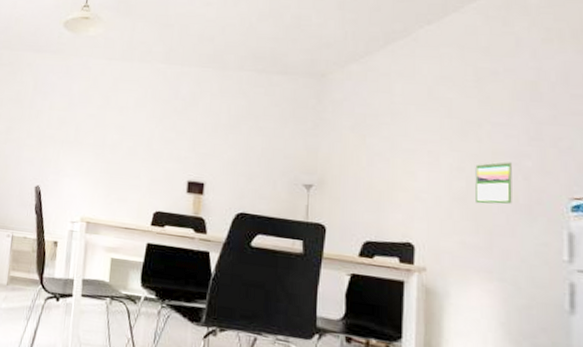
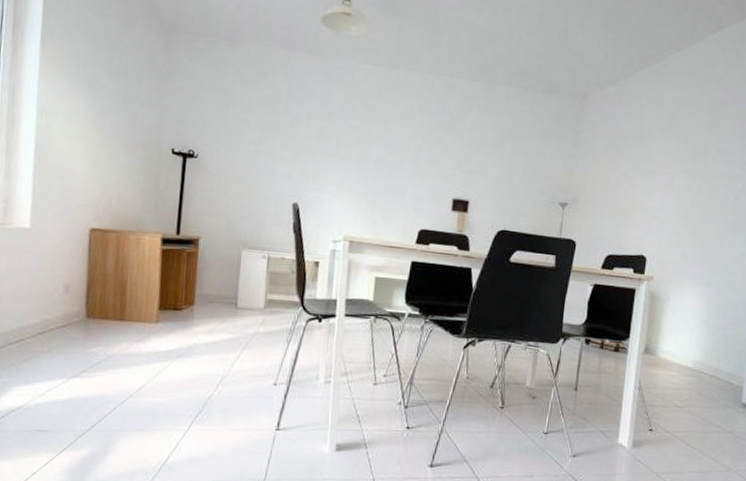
calendar: present [475,161,512,204] -> none [697,183,727,221]

